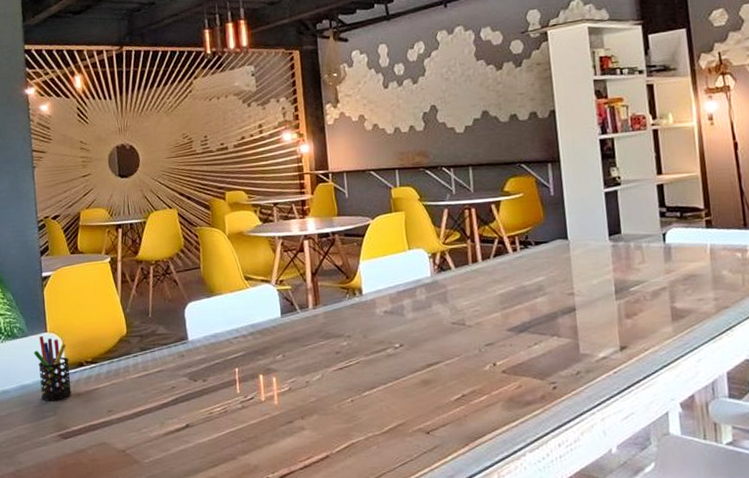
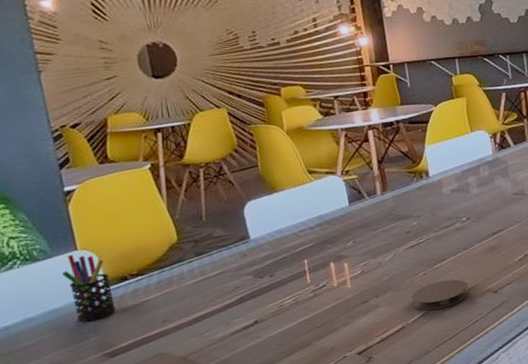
coaster: none [337,411,398,443] -> present [411,279,469,311]

